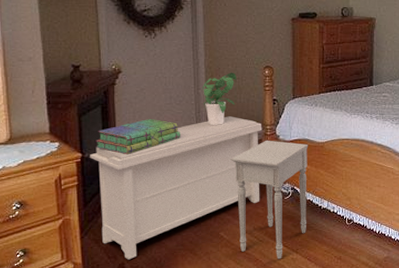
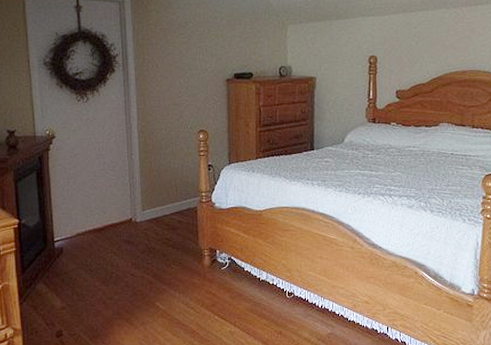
bench: present [90,116,262,260] -> none [27,182,198,327]
stack of books: present [96,119,180,154] -> none [32,185,114,220]
potted plant: present [202,72,237,126] -> none [135,137,170,193]
nightstand: present [230,140,309,259] -> none [165,207,246,332]

